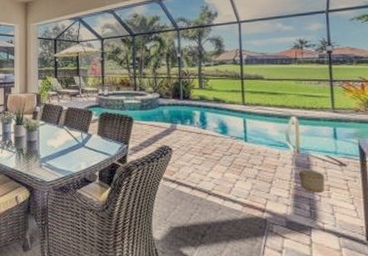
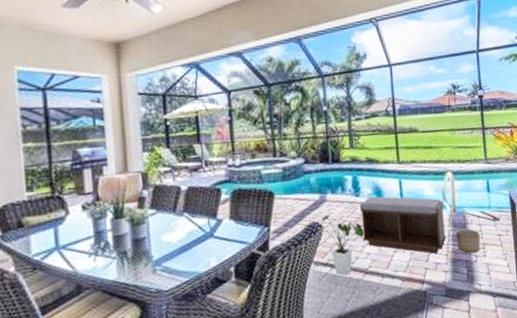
house plant: none [172,141,209,193] -> present [322,215,365,276]
bench: none [205,130,289,187] -> present [359,196,447,254]

